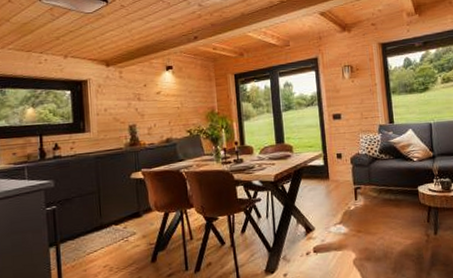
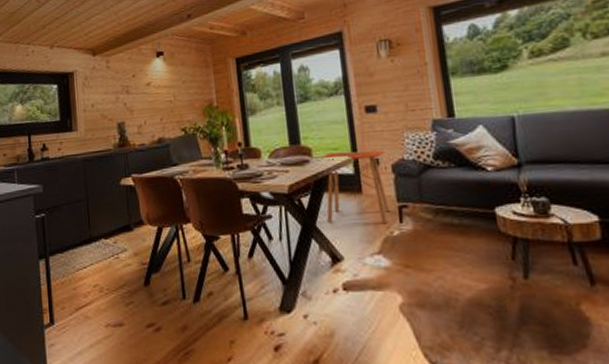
side table: none [300,147,348,202] -> present [322,150,390,224]

